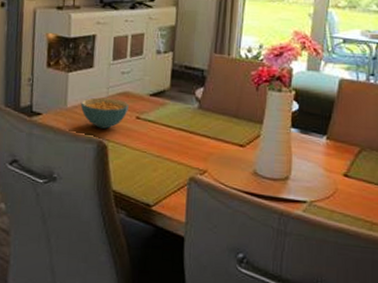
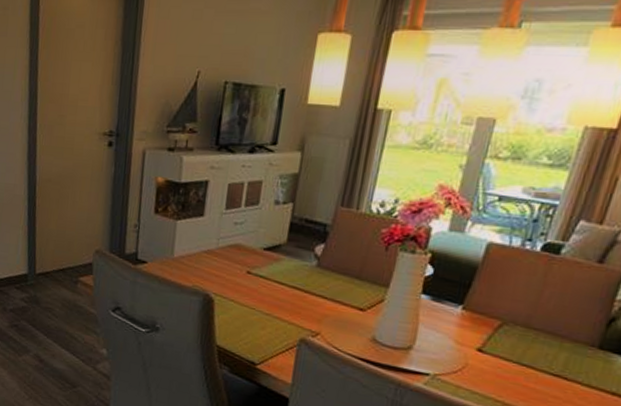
cereal bowl: present [80,97,129,129] -> none [188,248,240,282]

